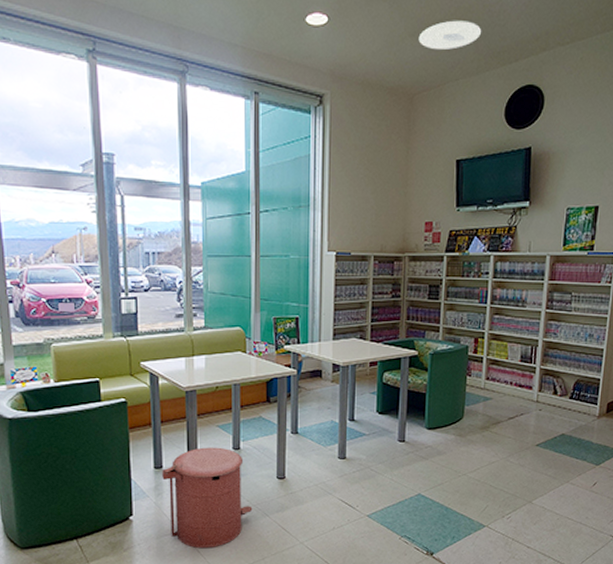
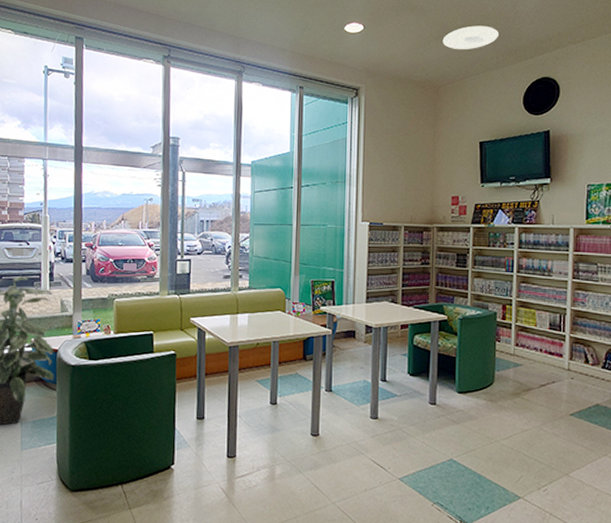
trash can: present [161,447,253,548] -> none [202,400,287,502]

